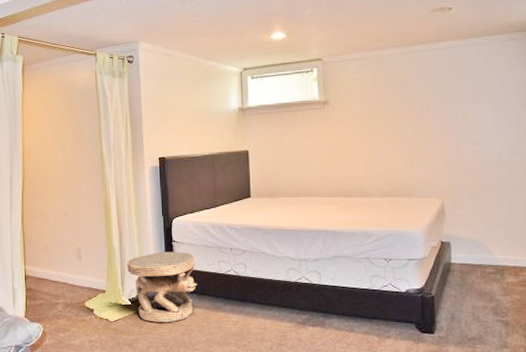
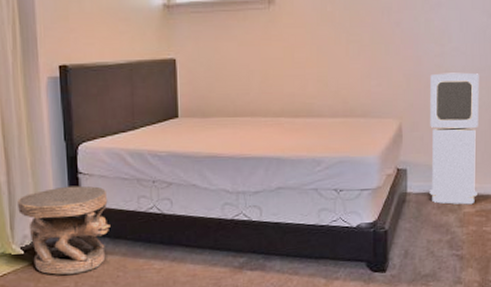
air purifier: none [469,157,520,275] -> present [429,72,479,205]

